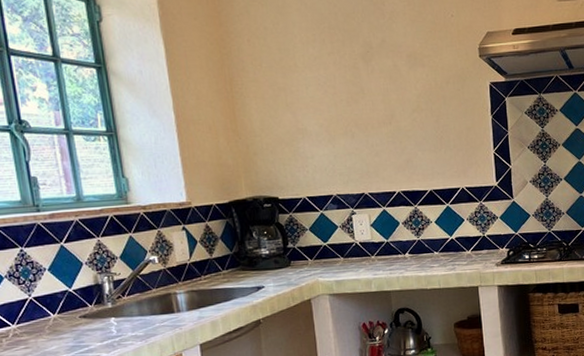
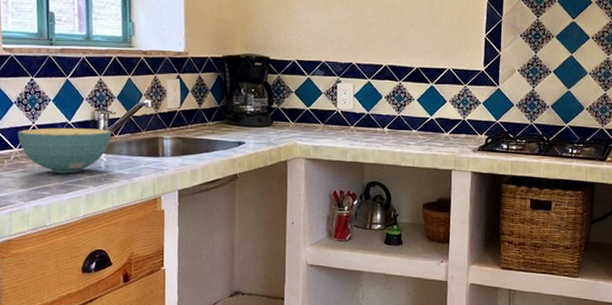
cereal bowl: none [13,292,119,345] -> present [17,127,112,174]

